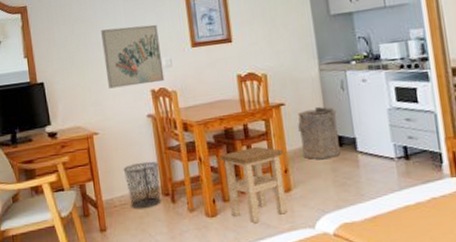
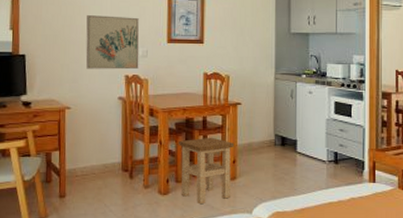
waste bin: present [123,161,161,208] -> none [89,139,122,180]
laundry hamper: present [298,106,340,159] -> none [250,109,284,154]

